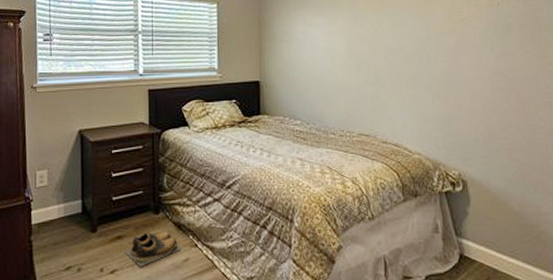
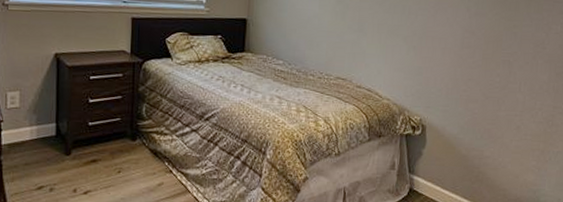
shoes: present [125,231,182,267] -> none [99,157,156,189]

